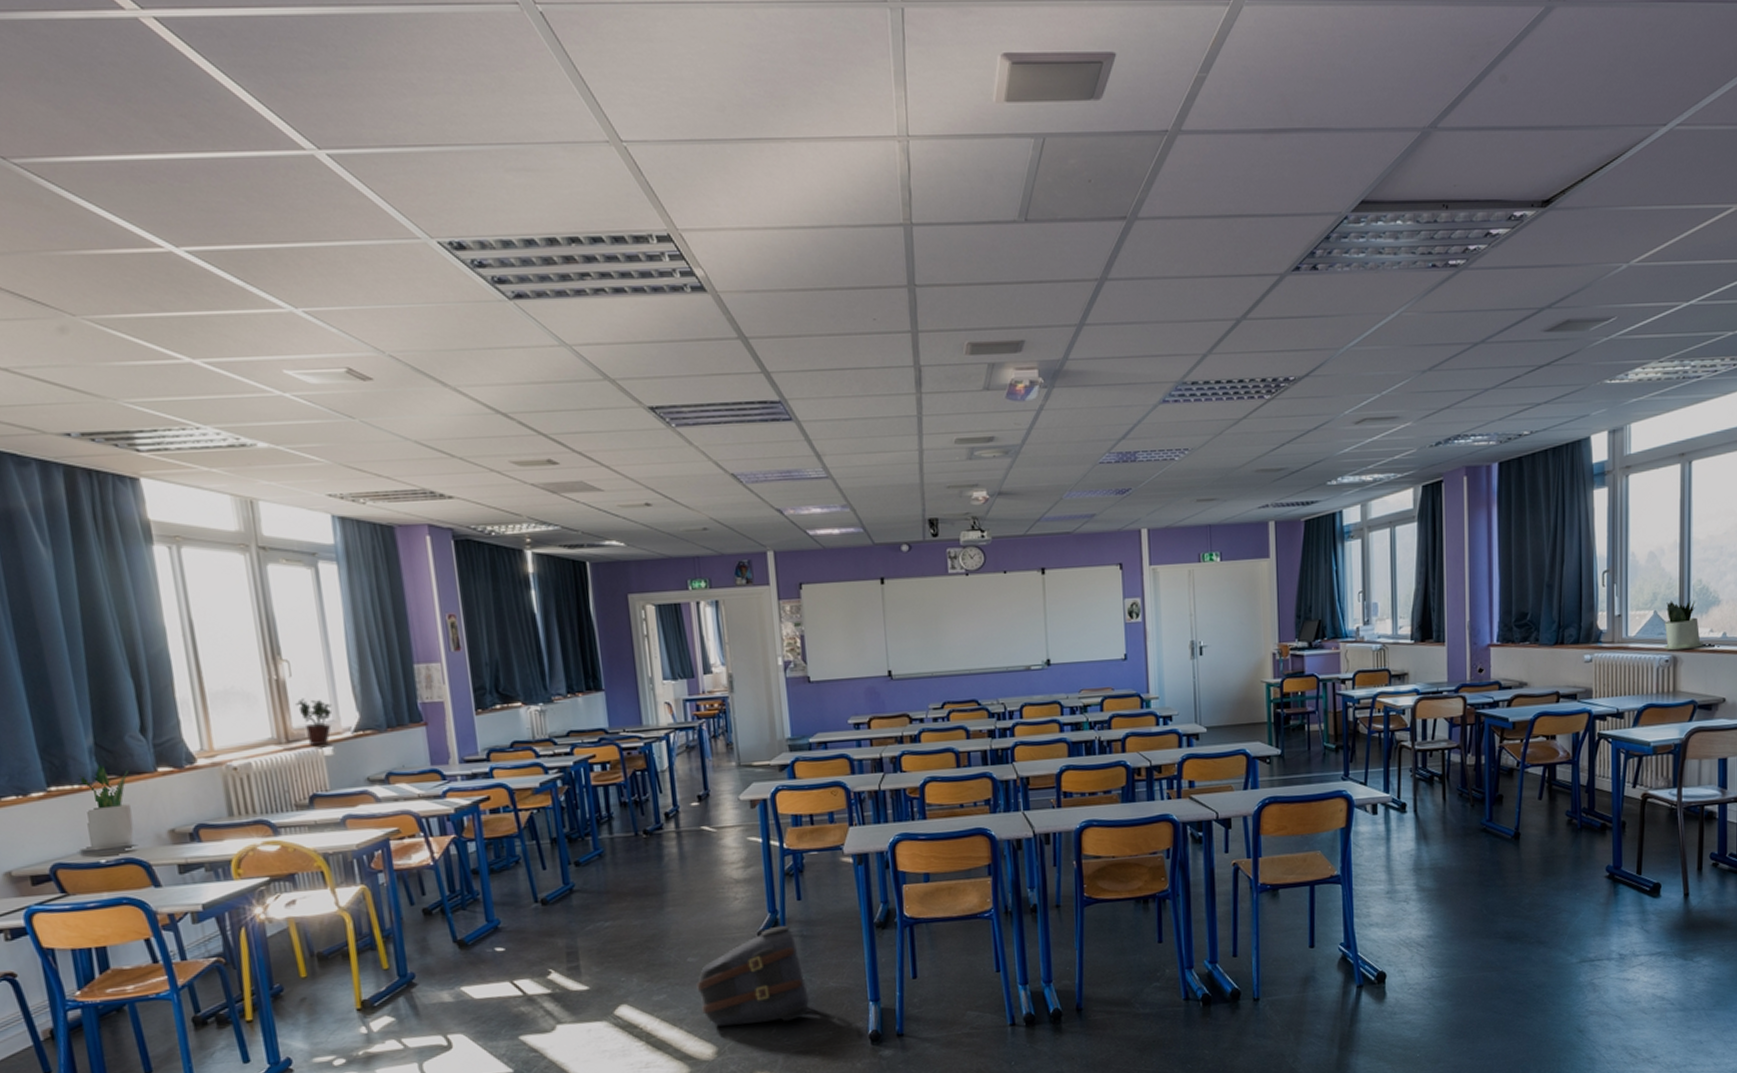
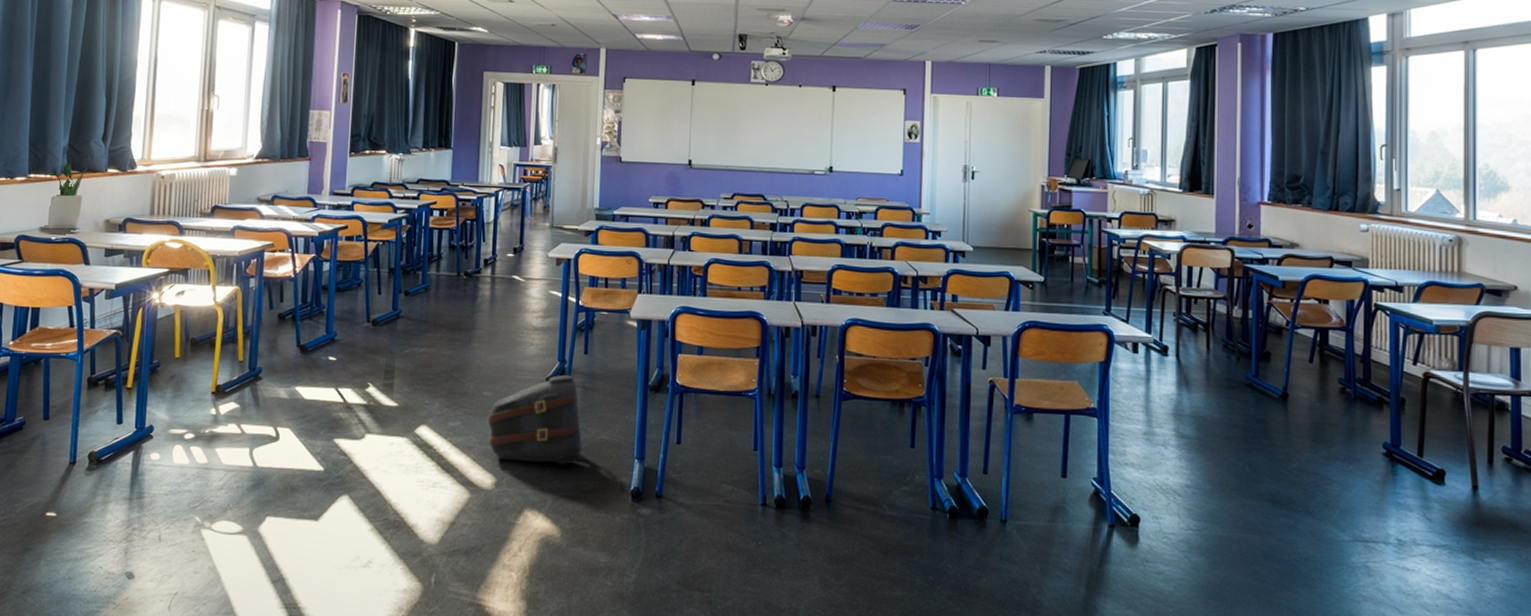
potted plant: present [296,698,332,745] -> none [217,127,243,166]
planter: present [1664,598,1703,651] -> none [1447,181,1491,232]

